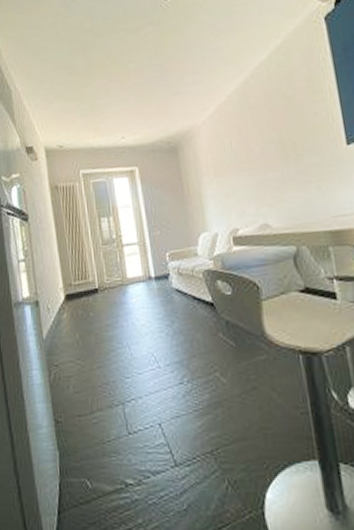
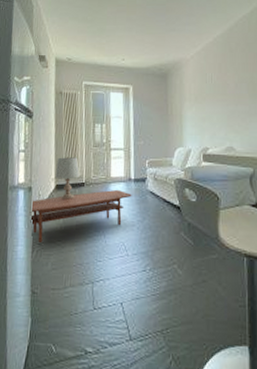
coffee table: none [40,292,155,365] -> present [29,190,132,244]
lamp: none [62,260,91,311] -> present [54,157,80,200]

